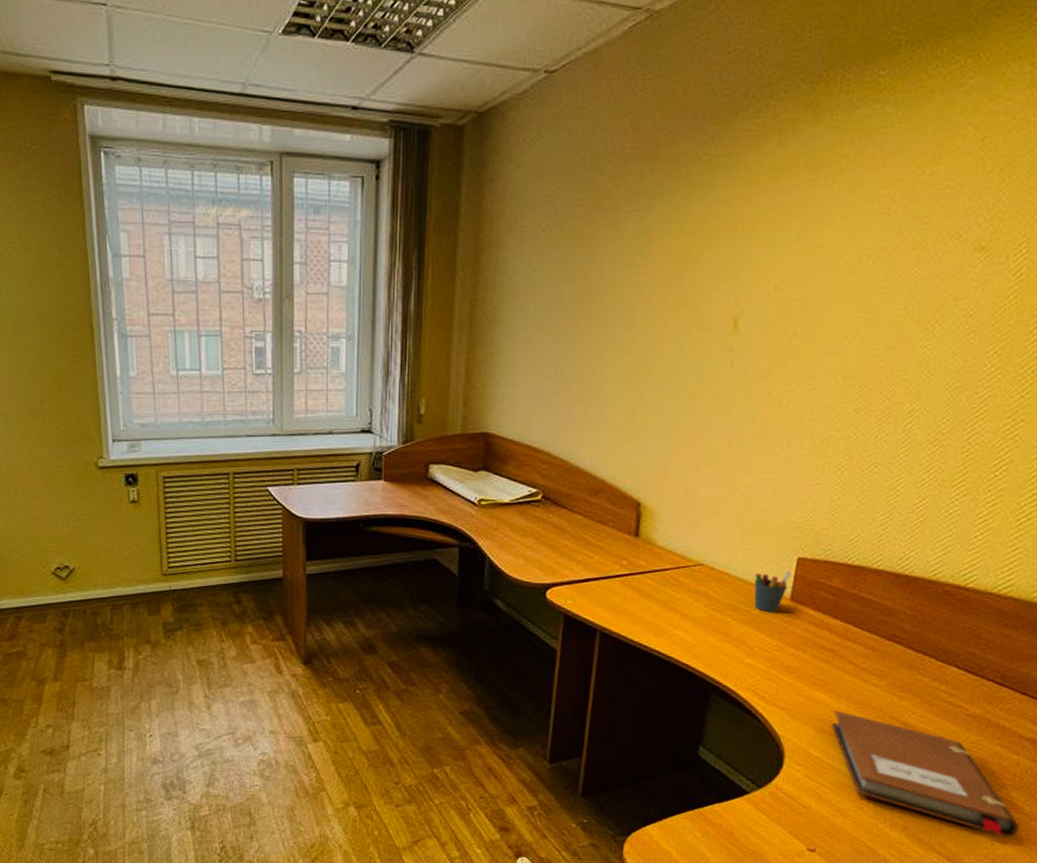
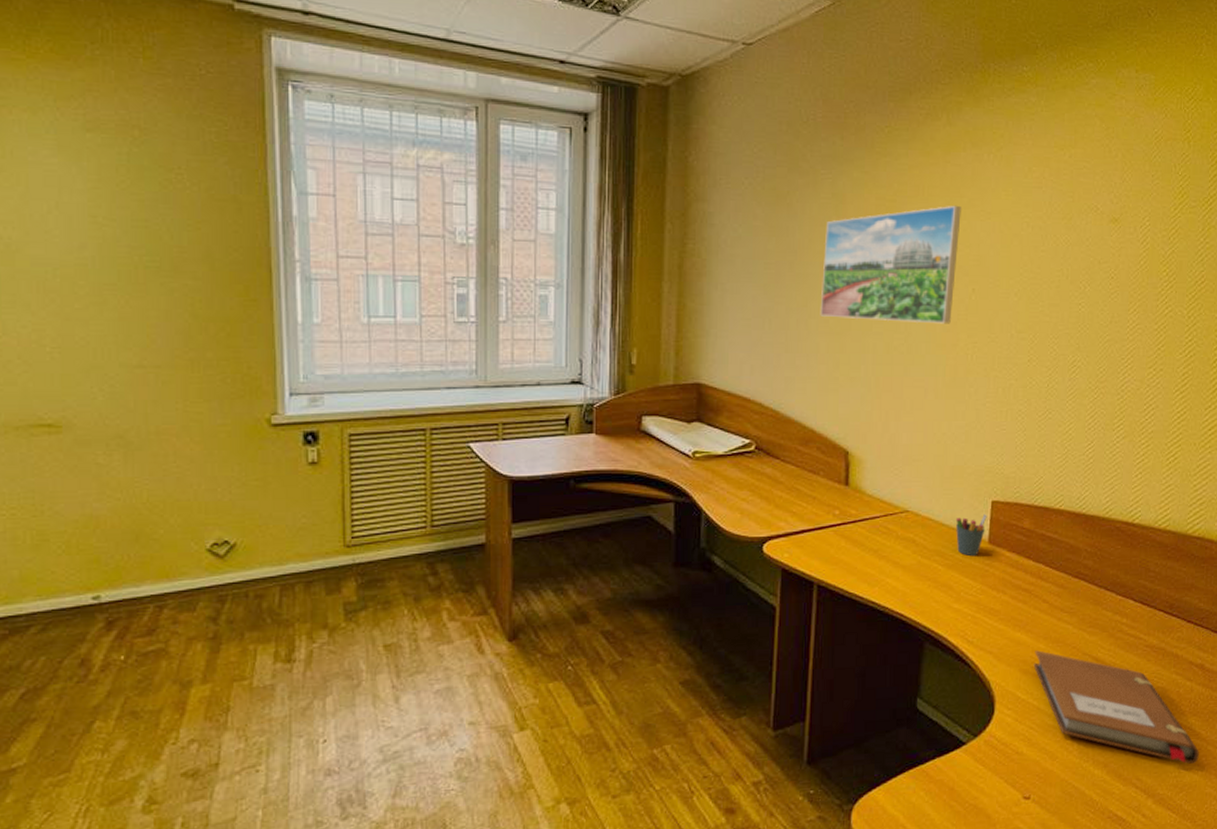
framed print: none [617,238,788,371] -> present [820,205,961,324]

